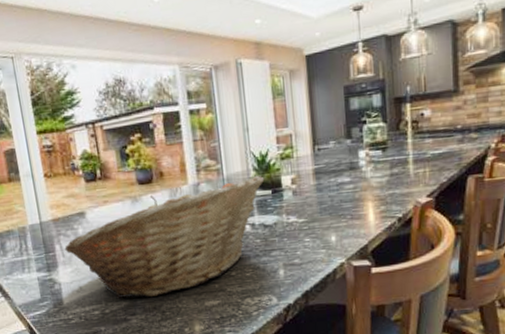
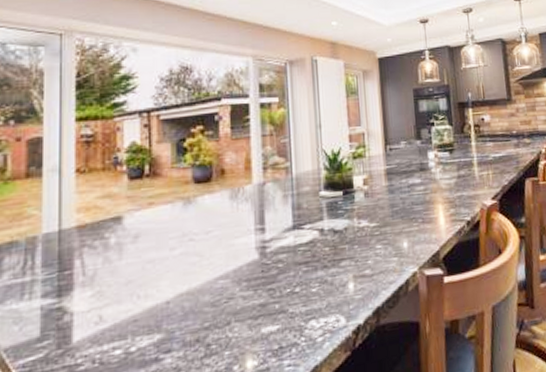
fruit basket: present [64,175,265,299] -> none [87,174,336,331]

